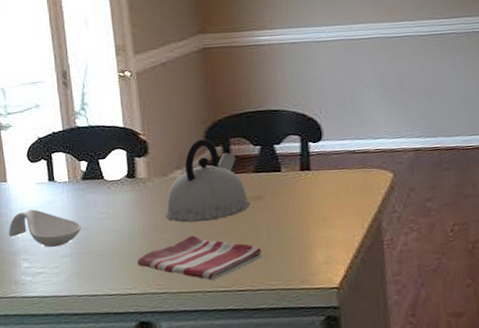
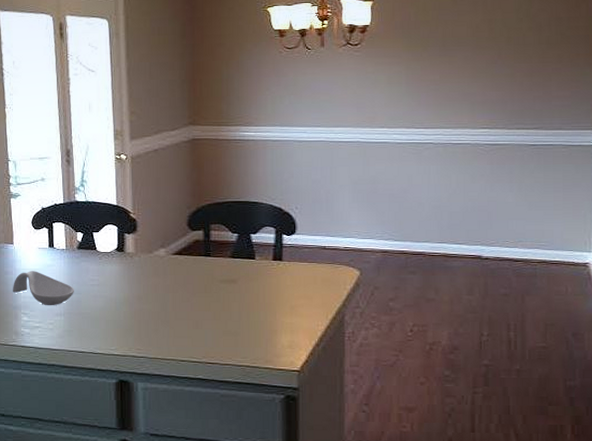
dish towel: present [137,234,262,280] -> none [121,308,232,351]
kettle: present [165,138,250,223] -> none [148,222,225,298]

